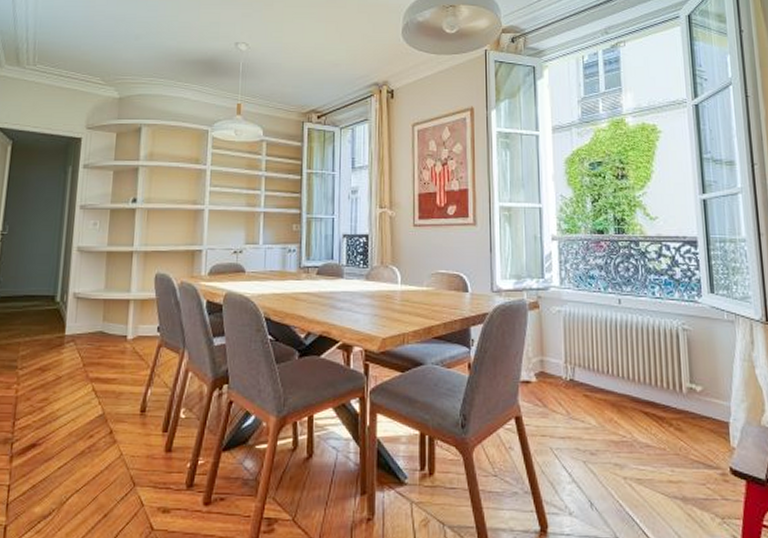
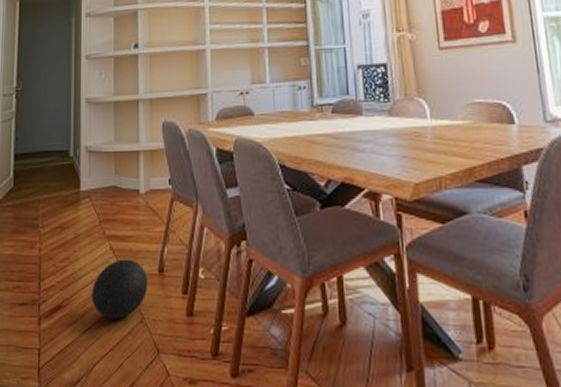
ball: none [69,400,129,455] -> present [92,259,148,319]

